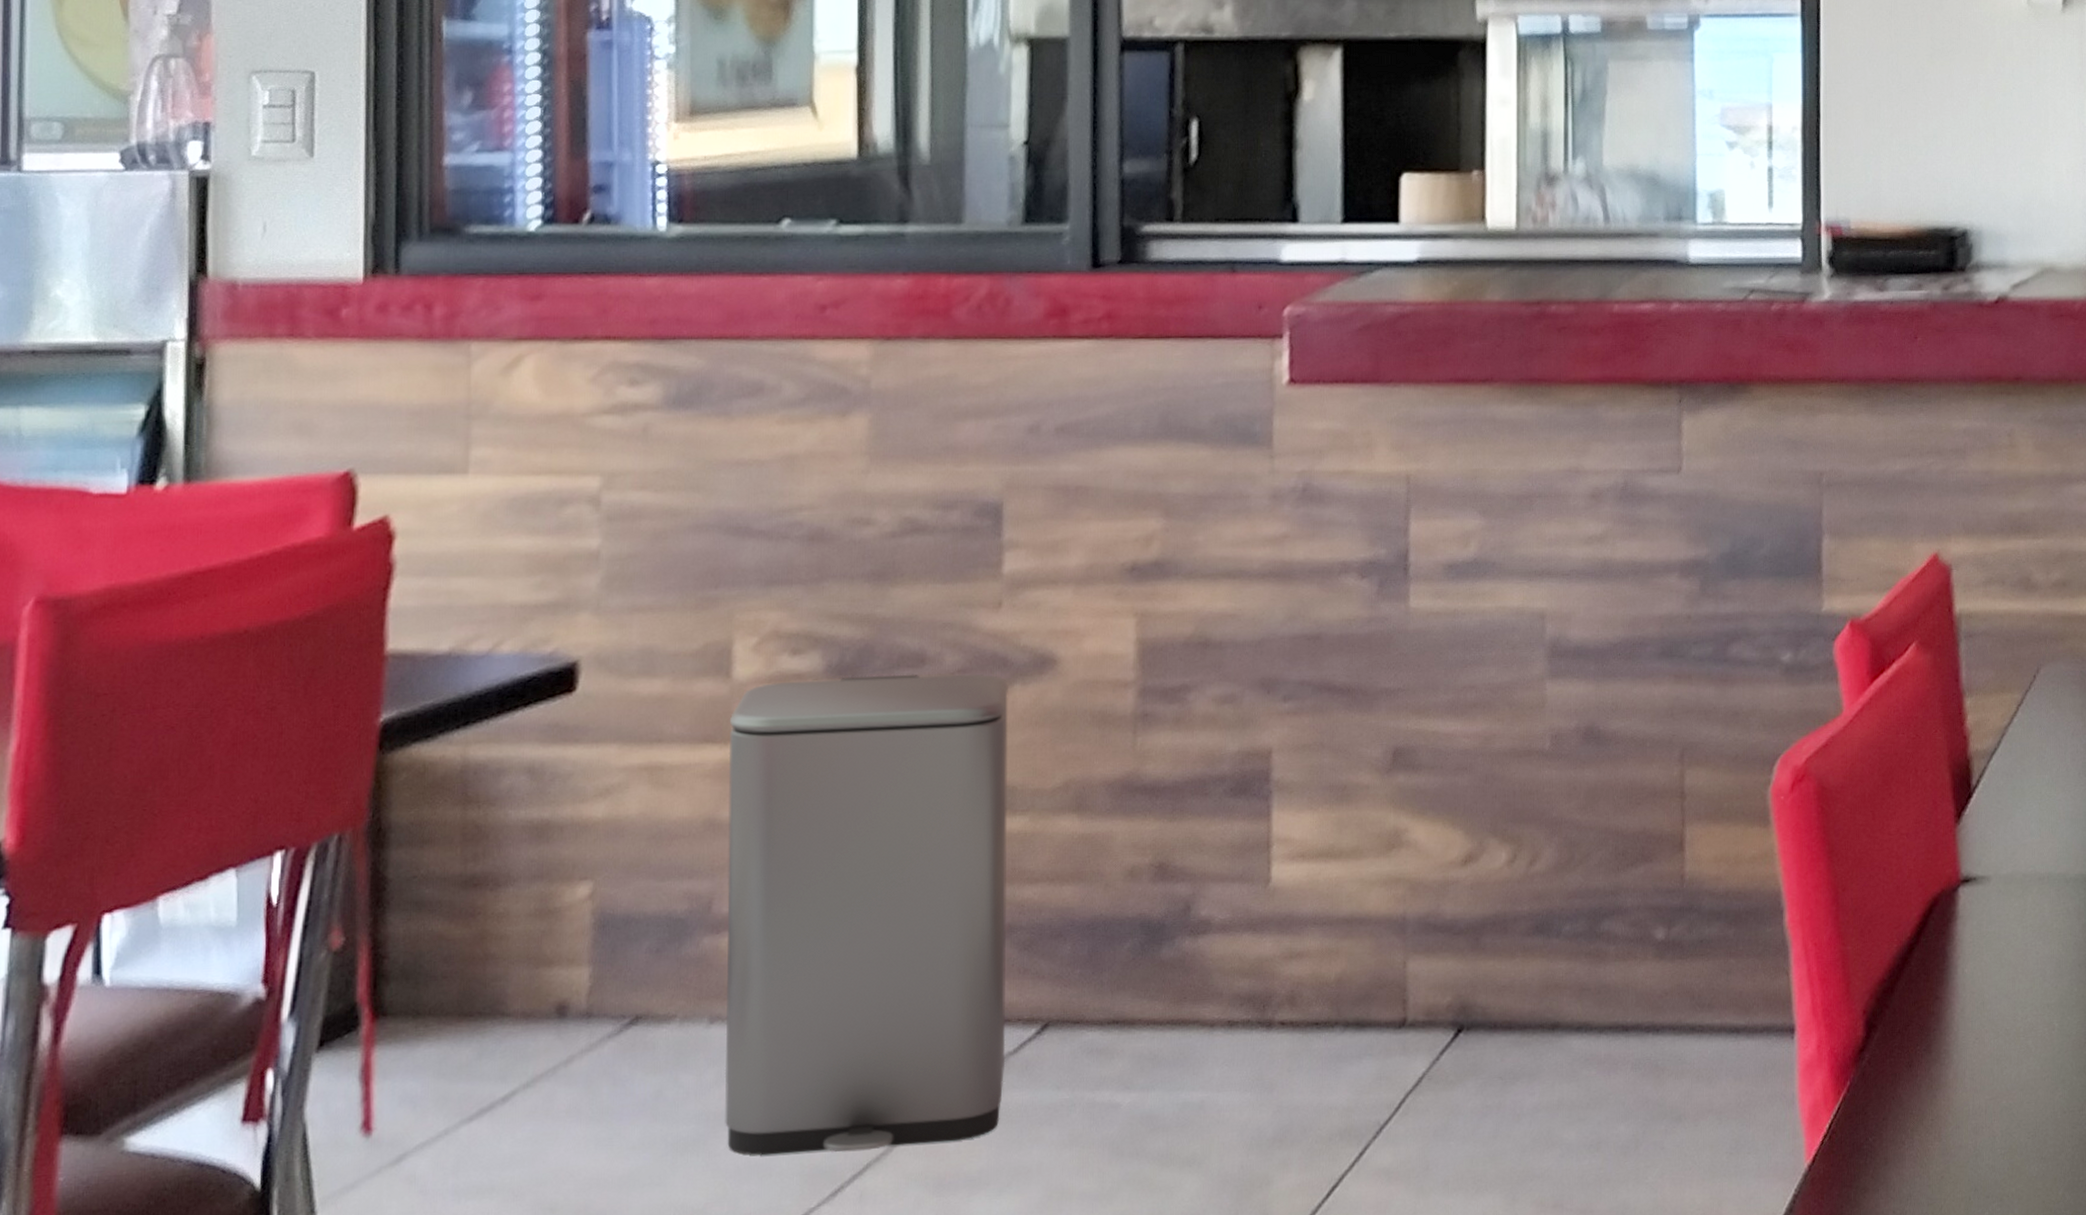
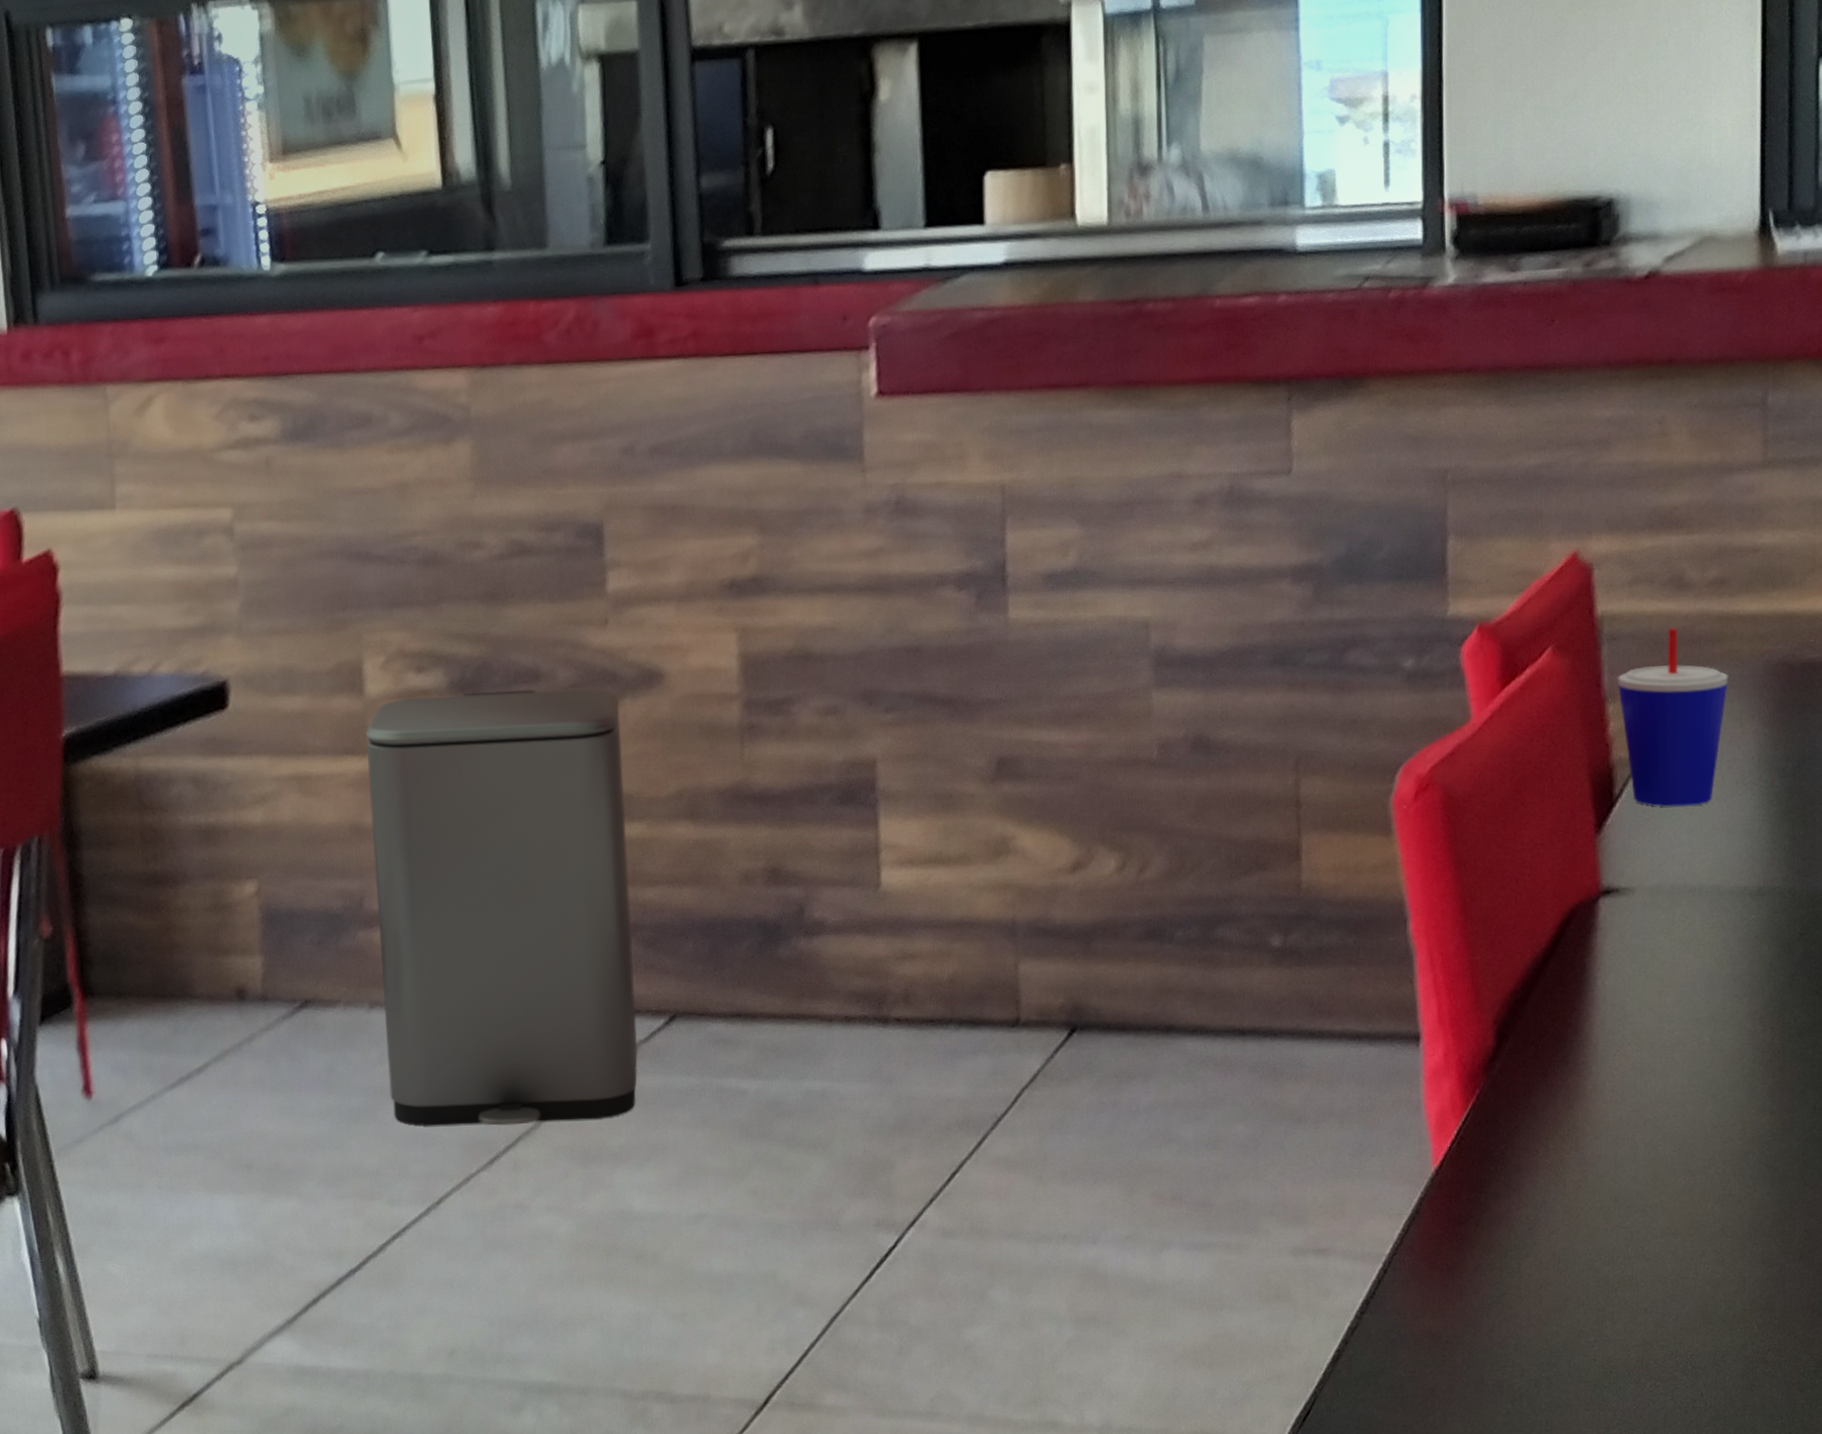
beverage cup: none [1973,626,2071,797] -> present [1617,627,1728,807]

